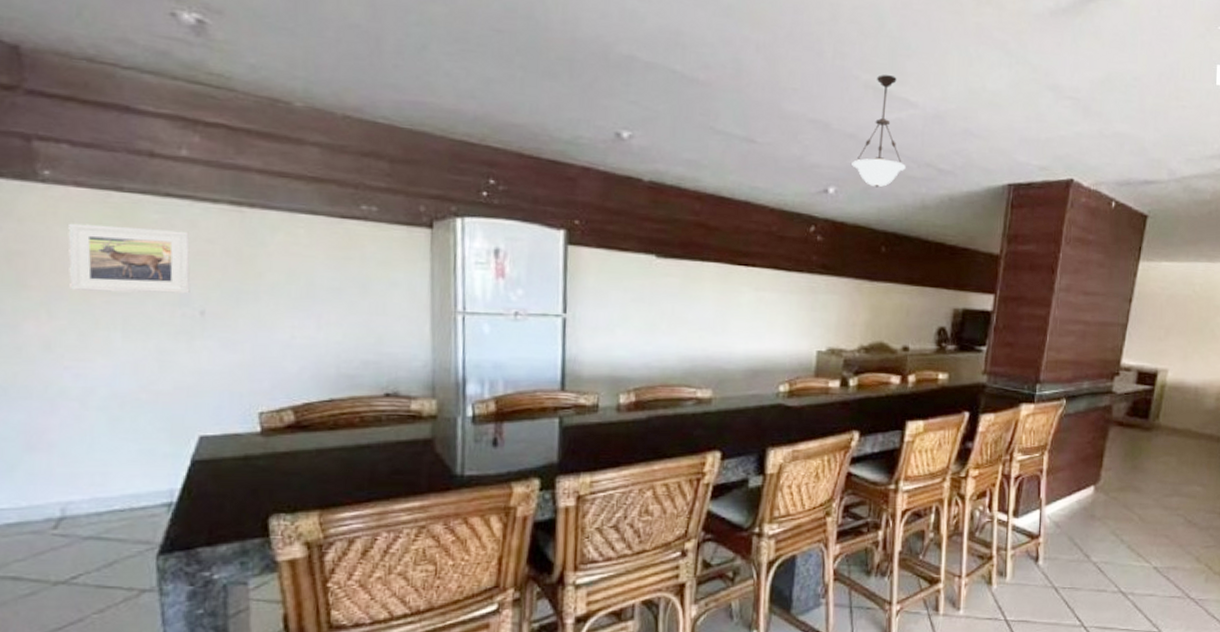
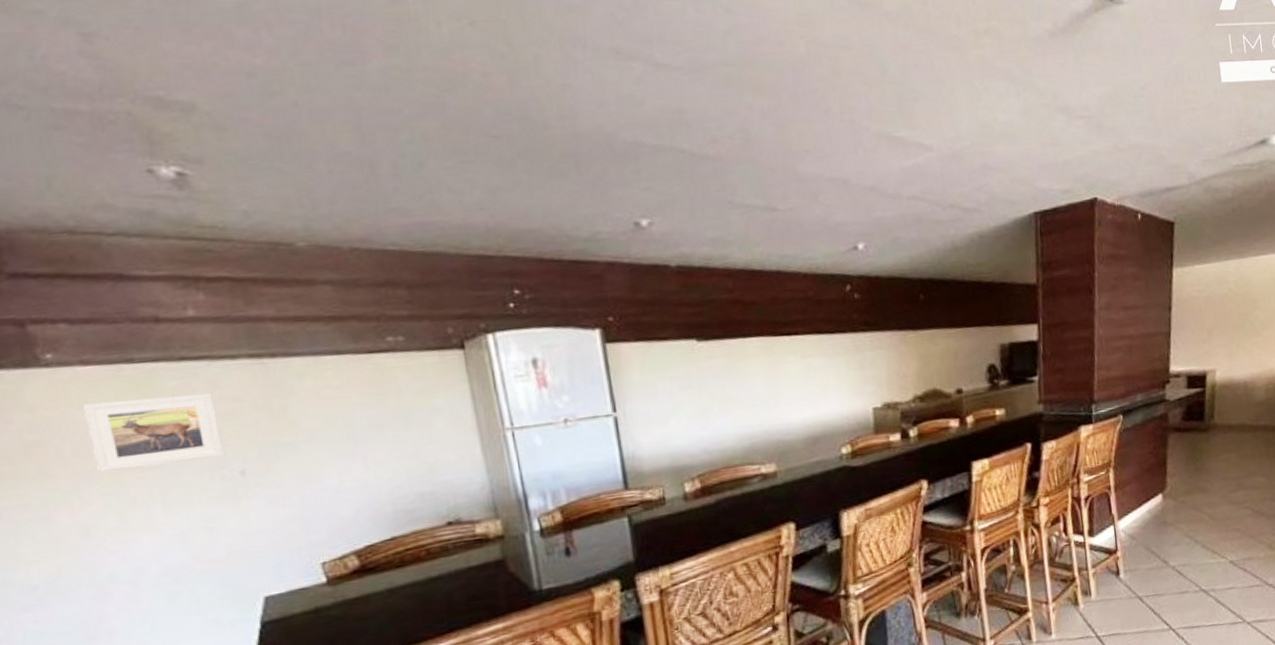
pendant light: present [852,75,906,188] -> none [876,122,931,237]

